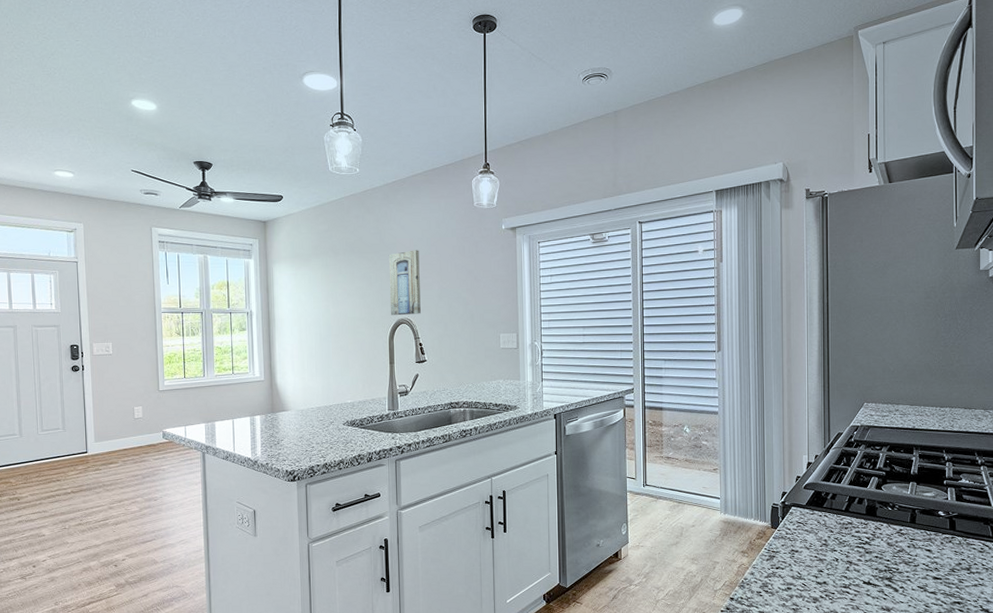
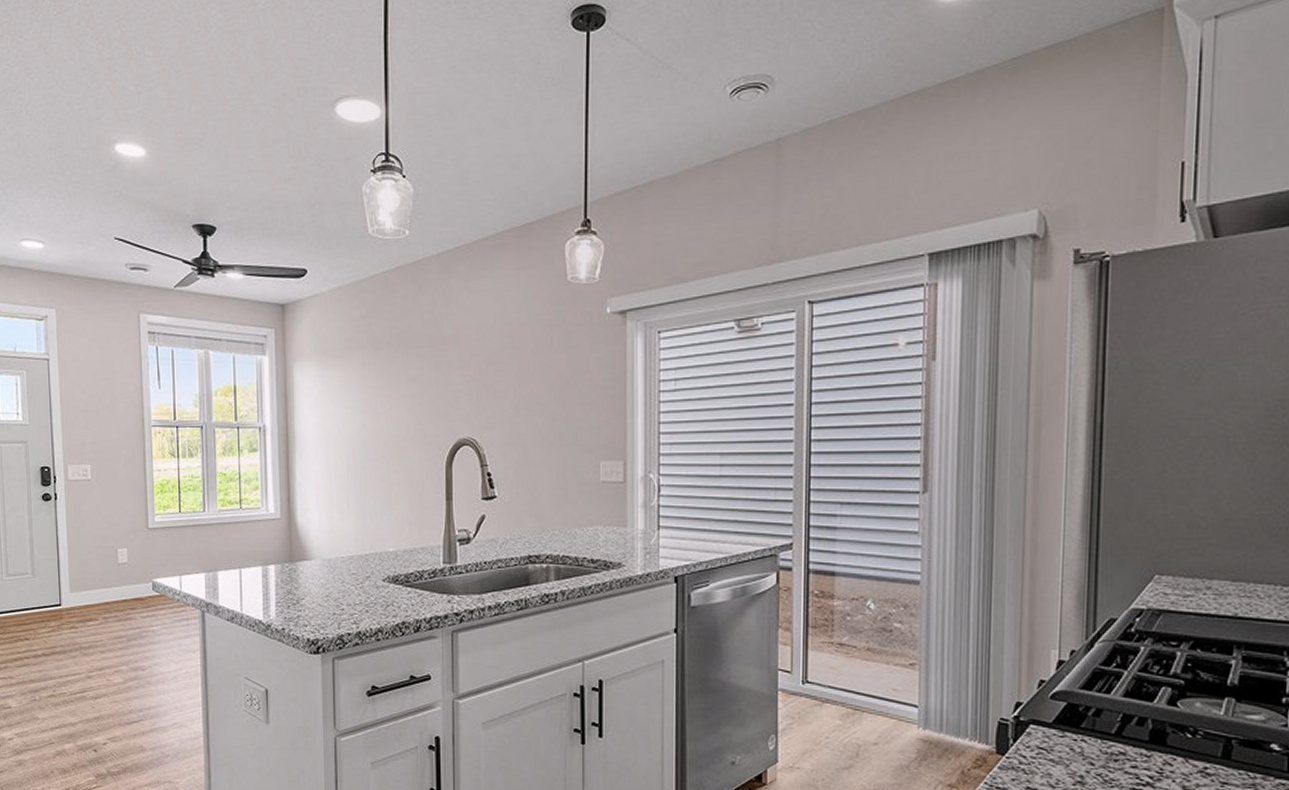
wall art: present [388,250,421,316] -> none [447,343,490,434]

